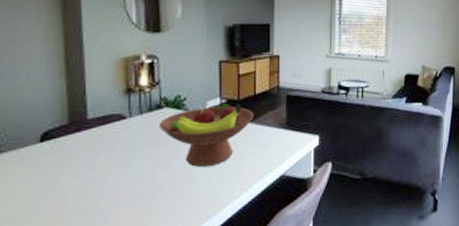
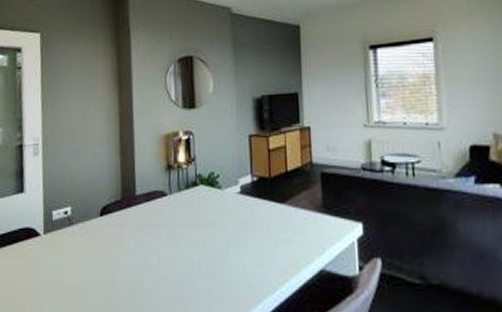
fruit bowl: present [159,103,254,167] -> none [195,182,287,251]

